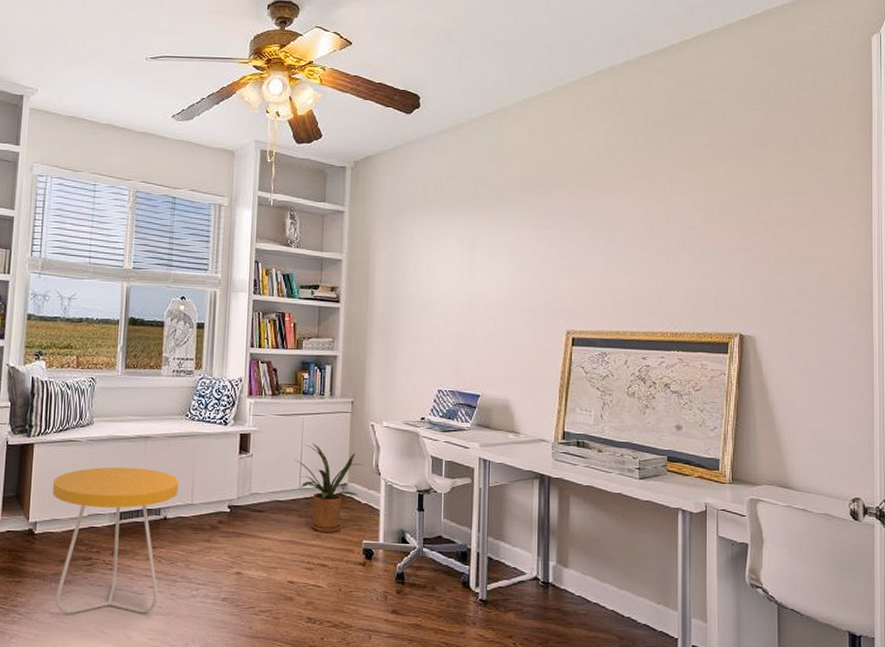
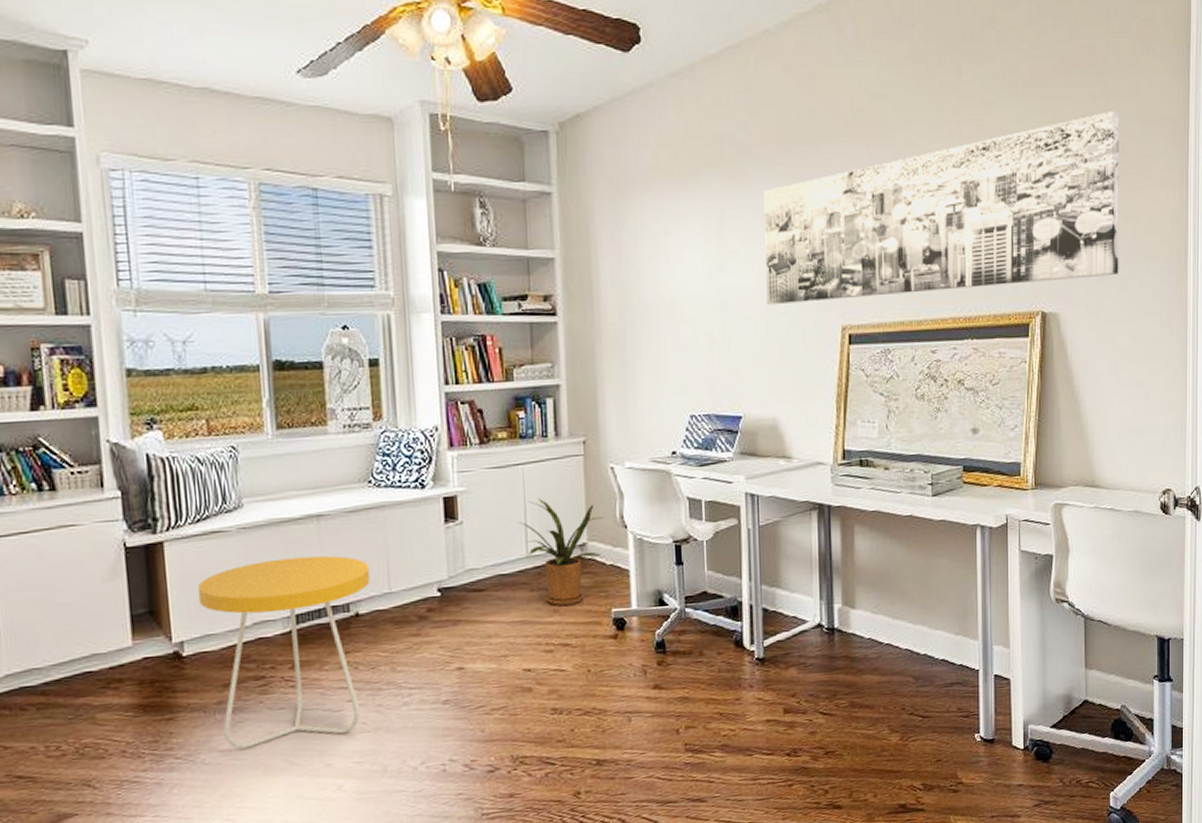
wall art: none [506,177,810,310] -> present [764,111,1119,306]

